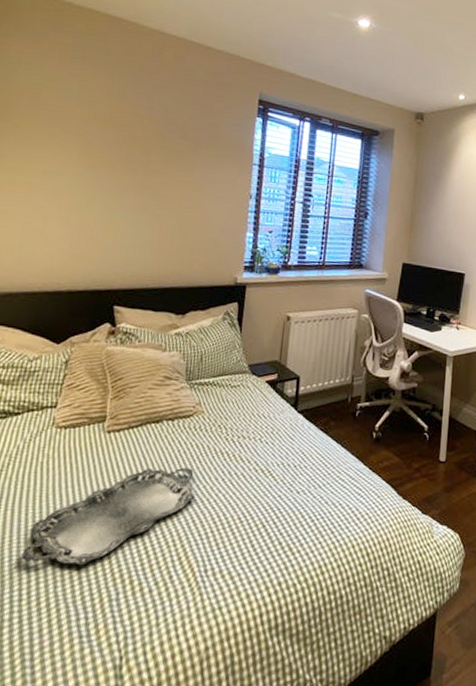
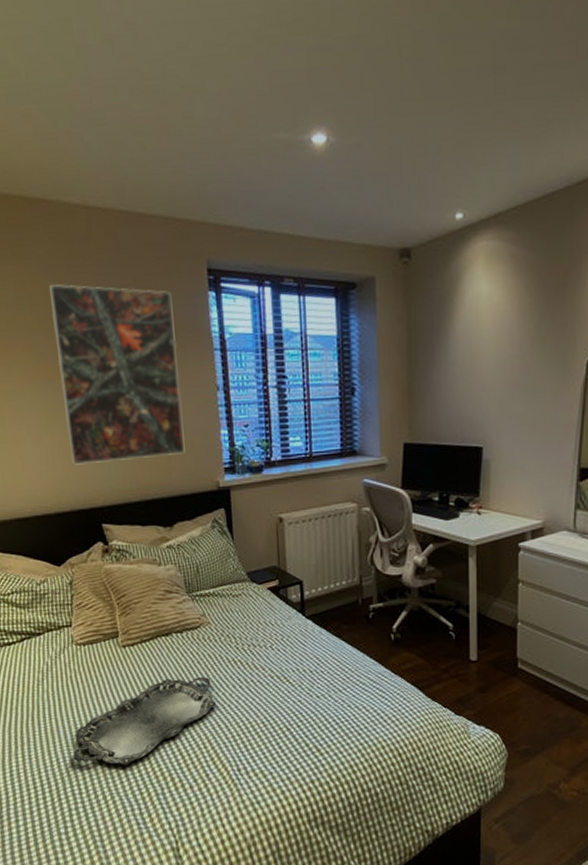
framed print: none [97,88,224,250] -> present [50,284,185,465]

